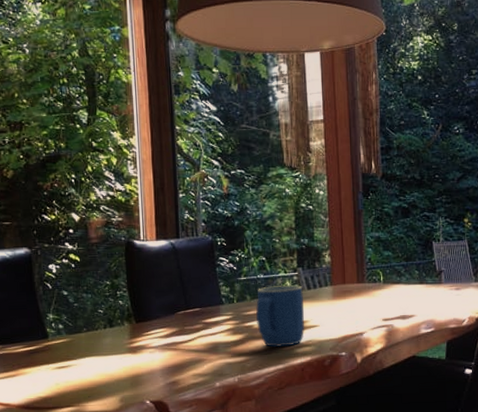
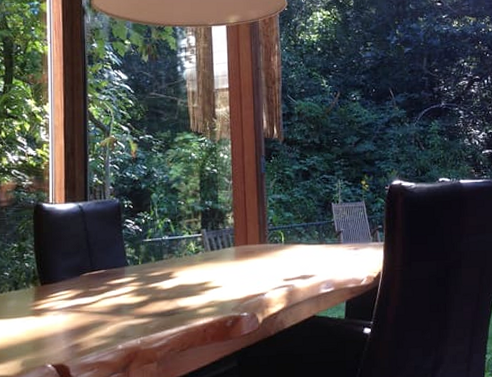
mug: present [256,284,305,348] -> none [159,246,208,309]

